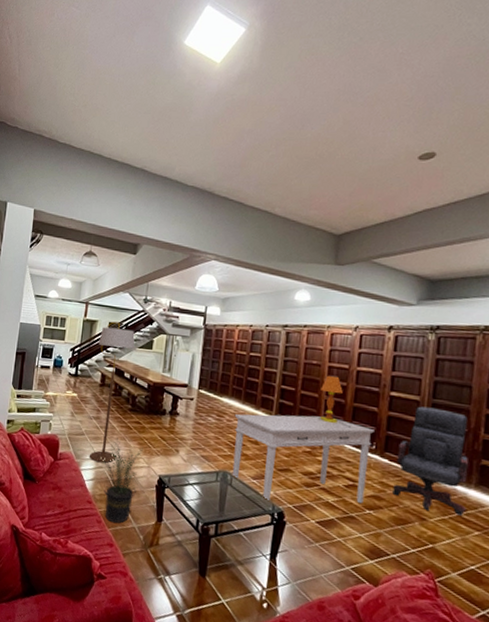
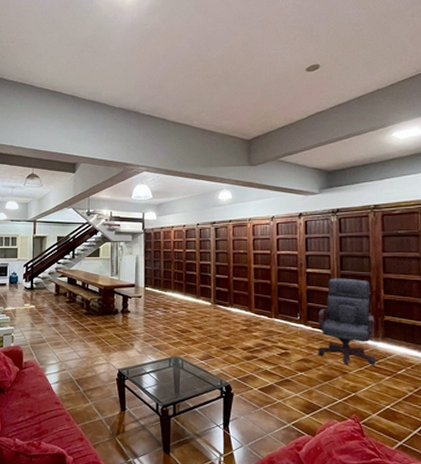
floor lamp: present [89,321,135,463] -> none [50,235,83,365]
potted plant: present [99,437,143,524] -> none [62,340,101,419]
desk: present [232,414,374,504] -> none [179,298,297,377]
table lamp: present [317,375,352,428] -> none [249,261,279,304]

